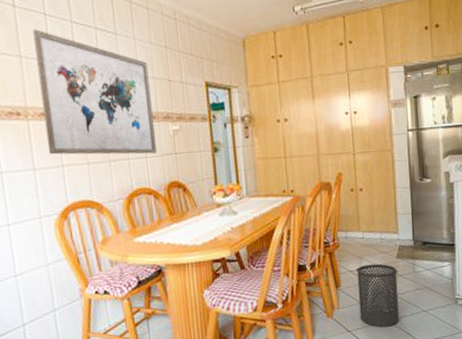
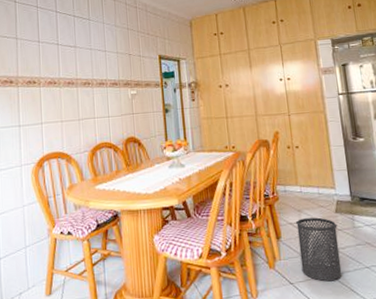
wall art: present [33,29,157,155] -> none [27,18,117,114]

